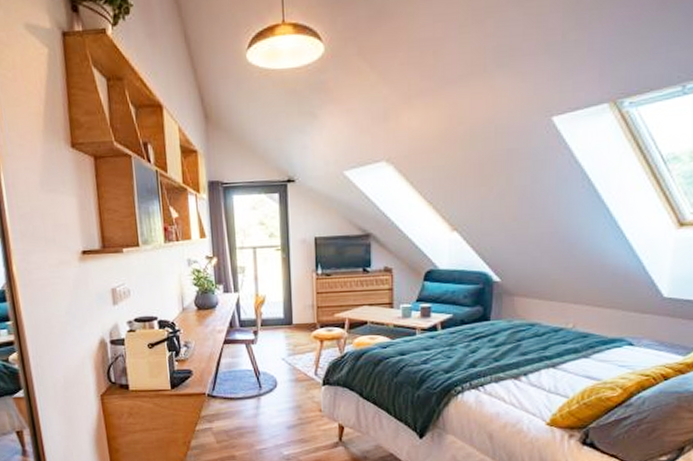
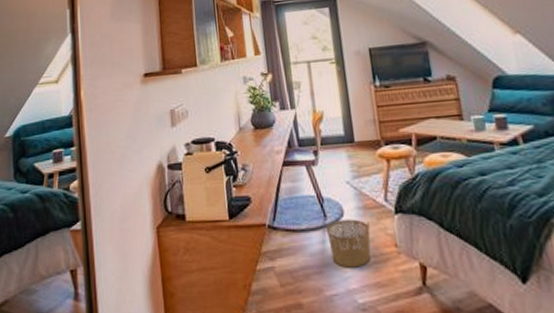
basket: none [259,389,299,428] -> present [325,219,371,268]

